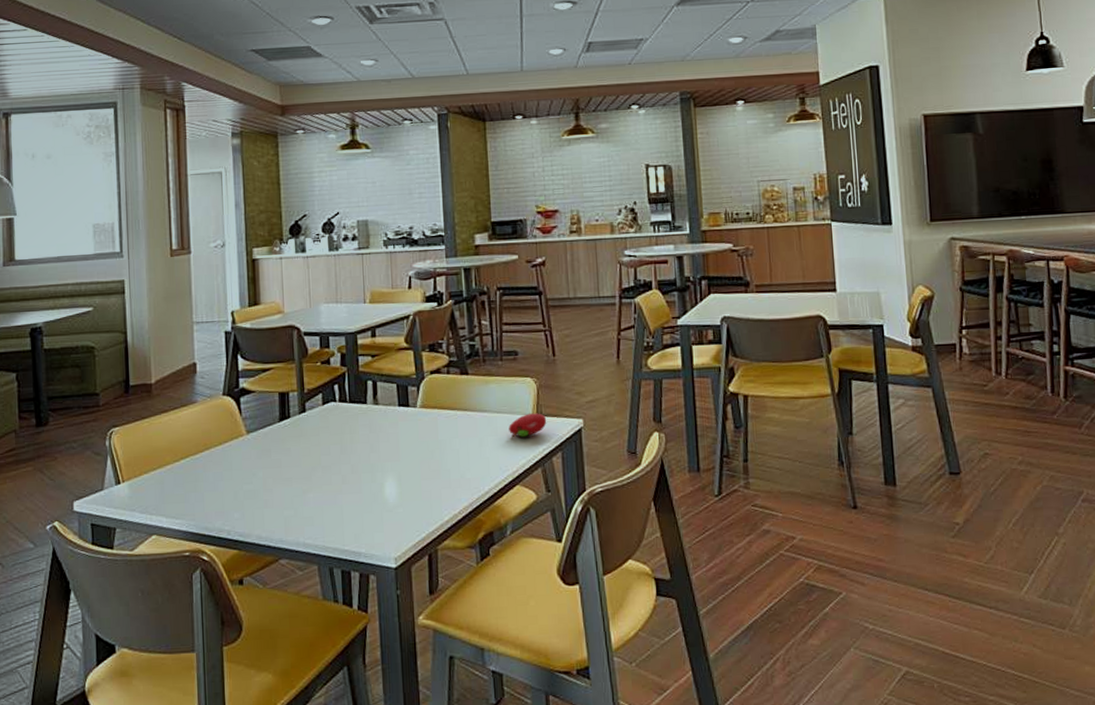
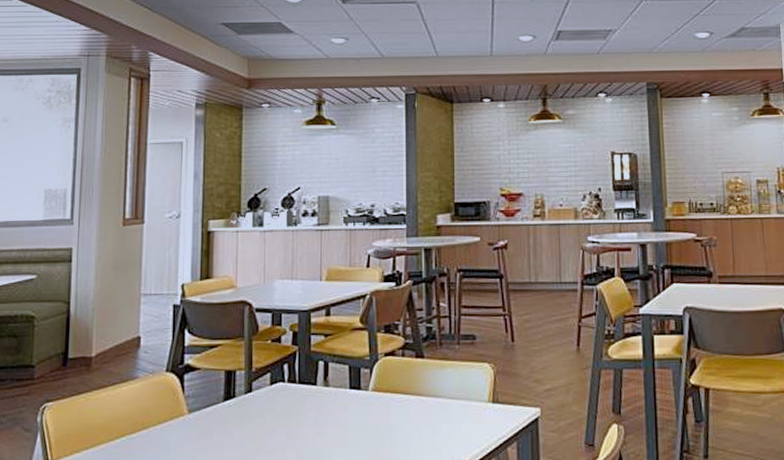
fruit: present [509,413,547,438] -> none [463,400,503,426]

